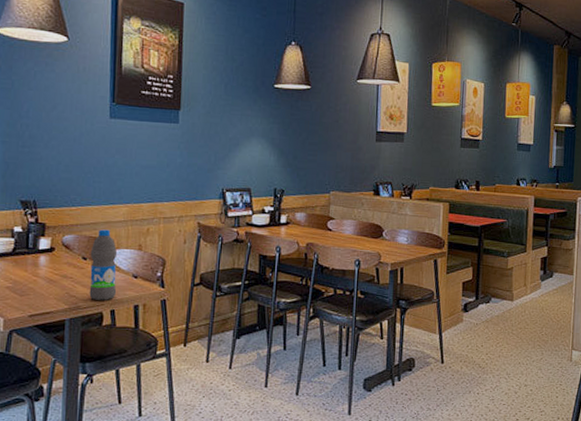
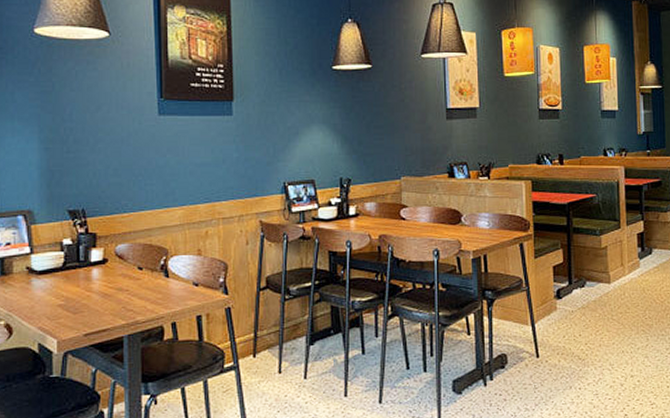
water bottle: present [89,229,118,300] -> none [146,235,177,313]

